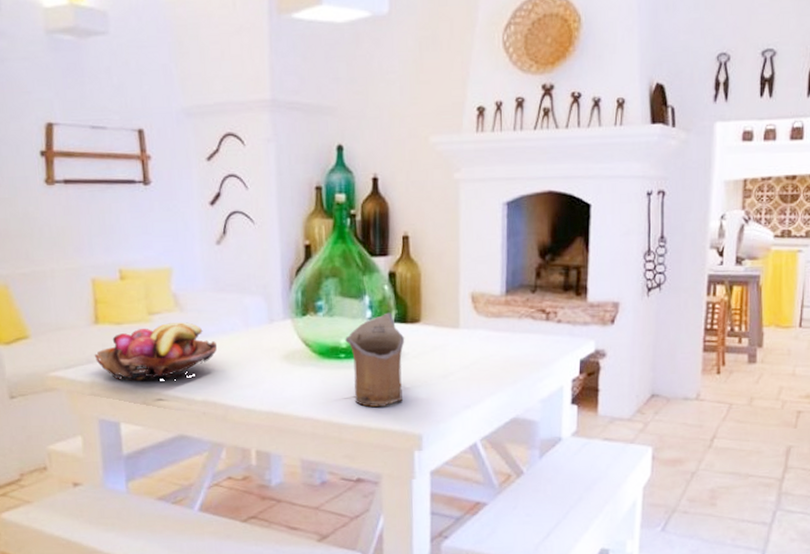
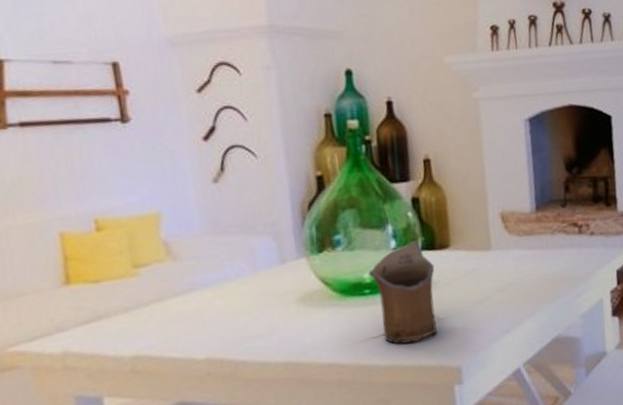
fruit basket: present [94,322,218,381] -> none [65,272,221,348]

